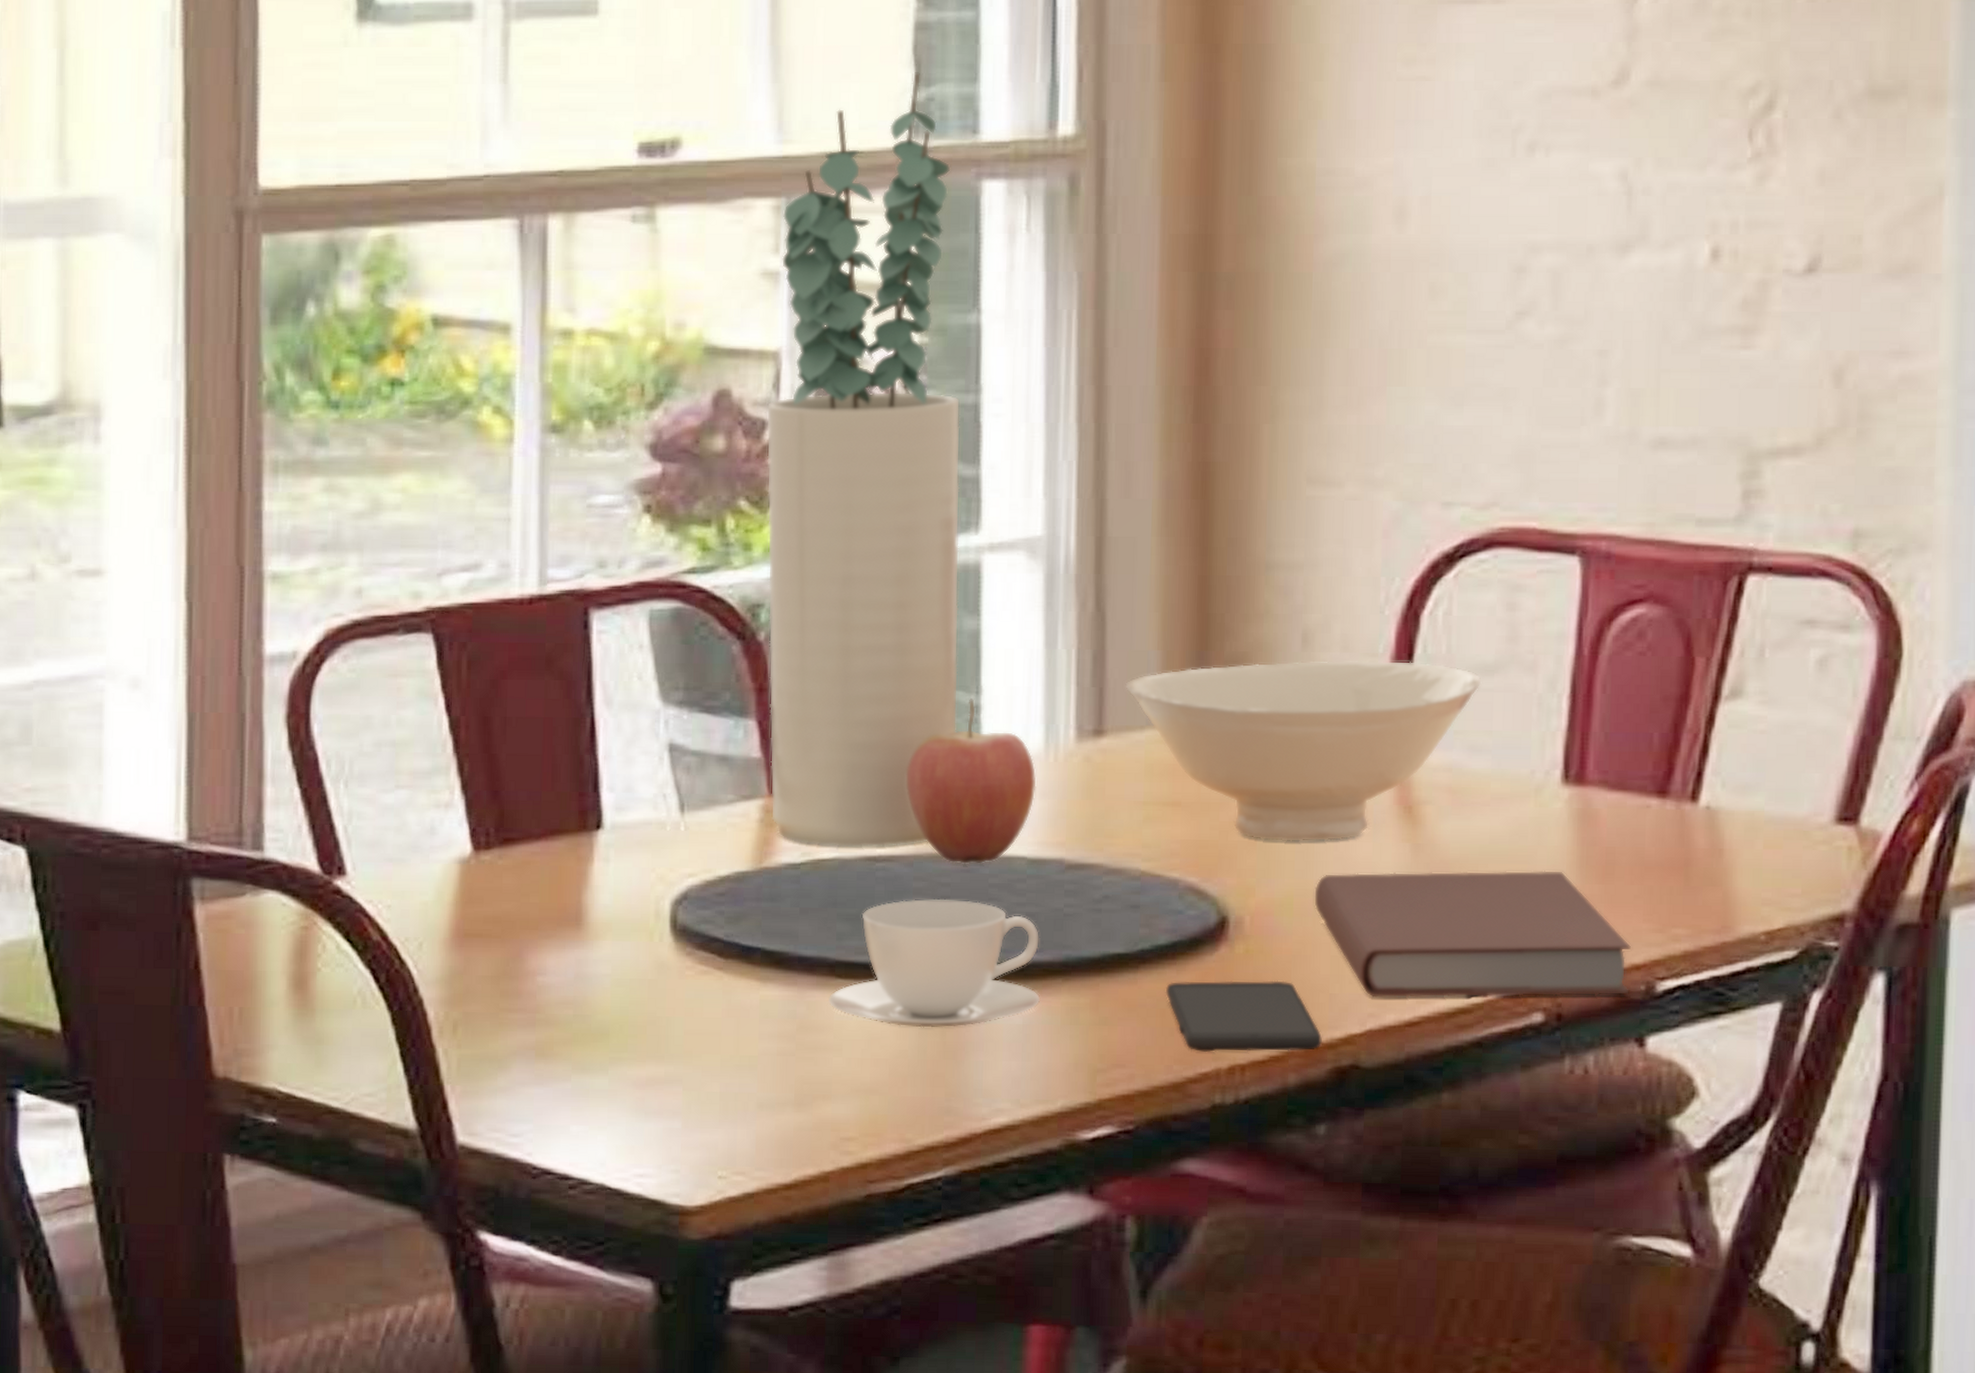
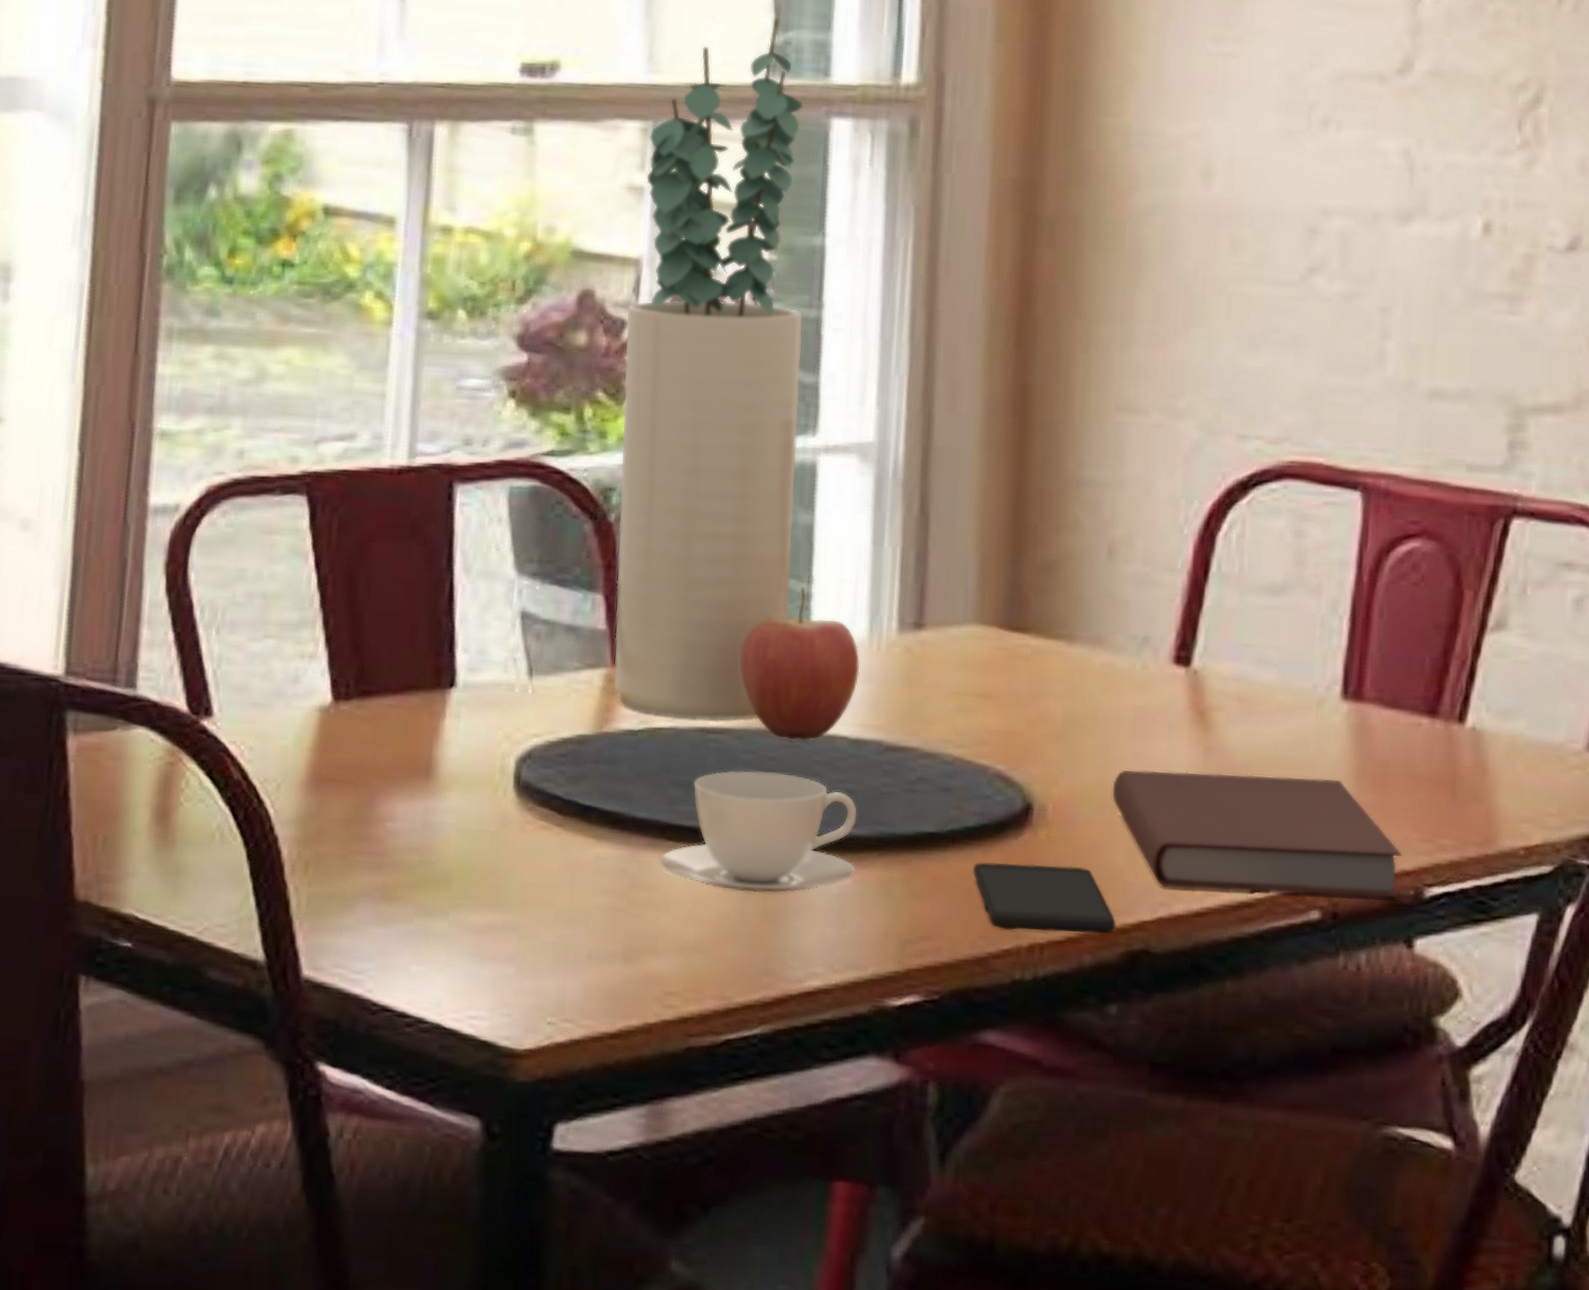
bowl: present [1125,660,1482,842] -> none [945,571,1271,739]

